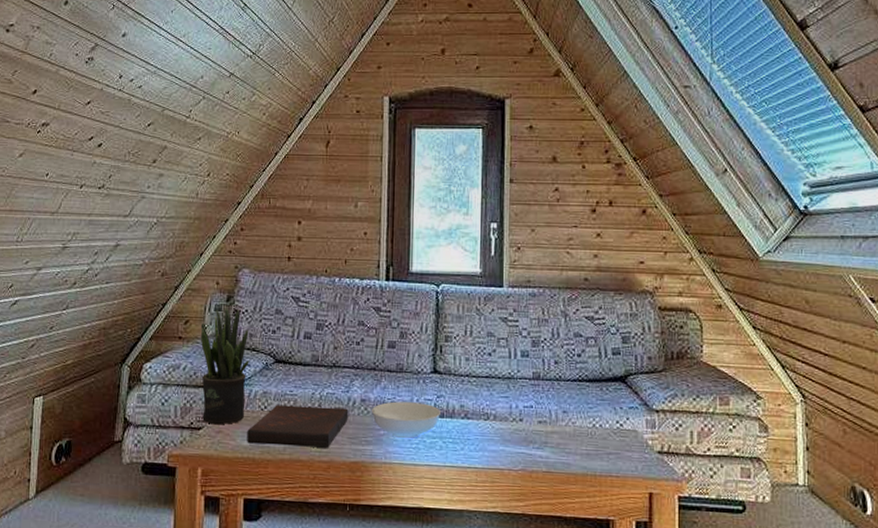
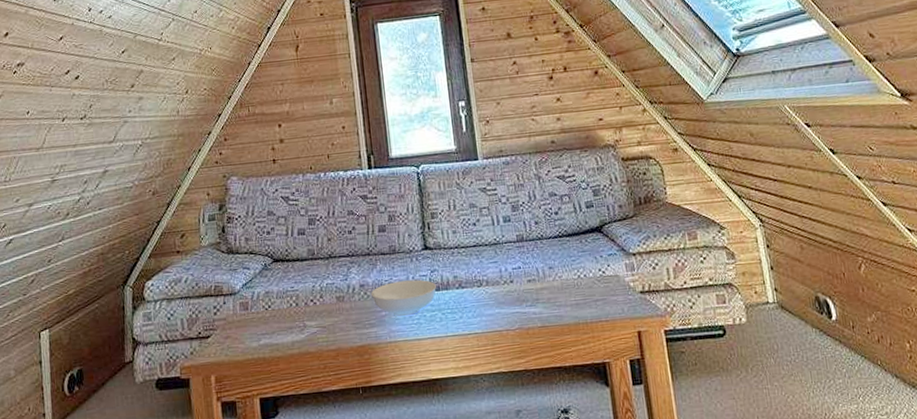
potted plant: present [200,308,249,425] -> none [196,216,250,332]
book: present [247,405,349,448] -> none [254,295,350,344]

